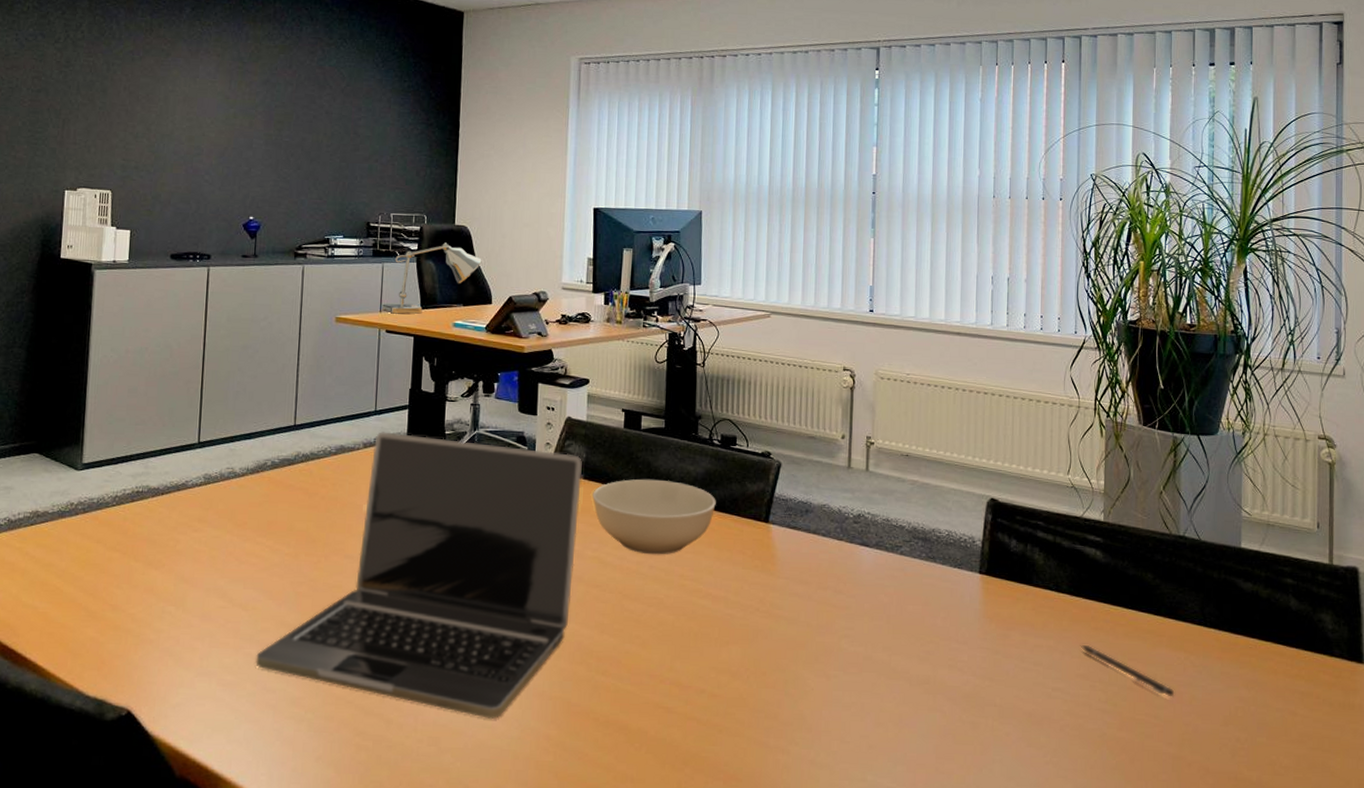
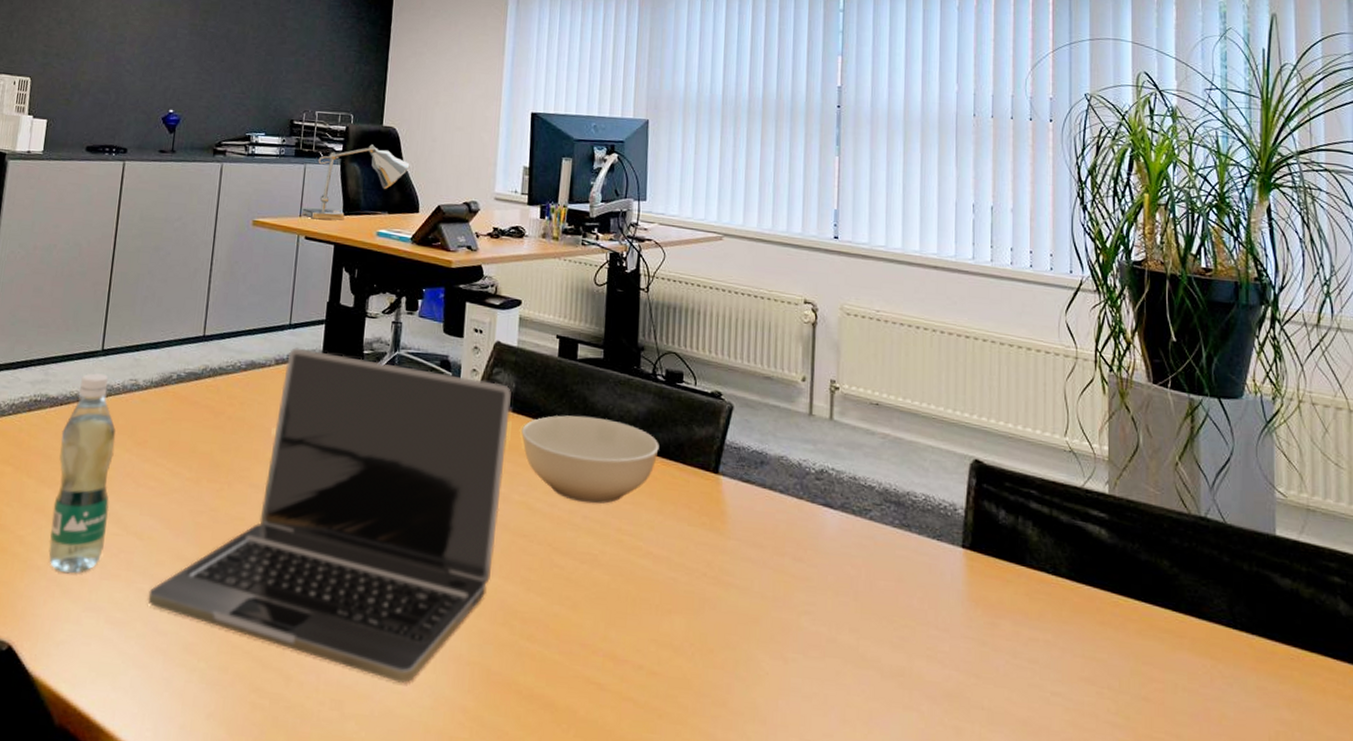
bottle: none [159,464,217,645] -> present [48,373,117,574]
pen: present [1080,645,1175,698] -> none [1083,642,1200,714]

